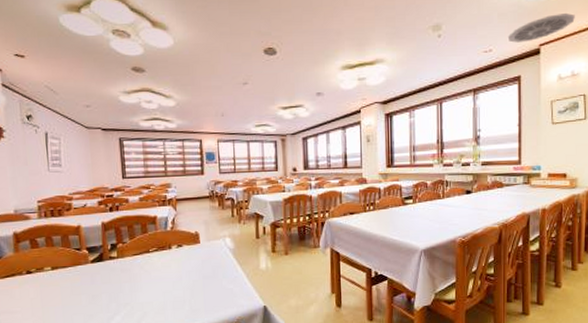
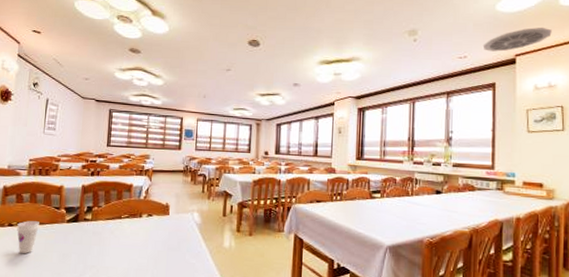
cup: none [36,265,61,301] -> present [17,221,40,254]

